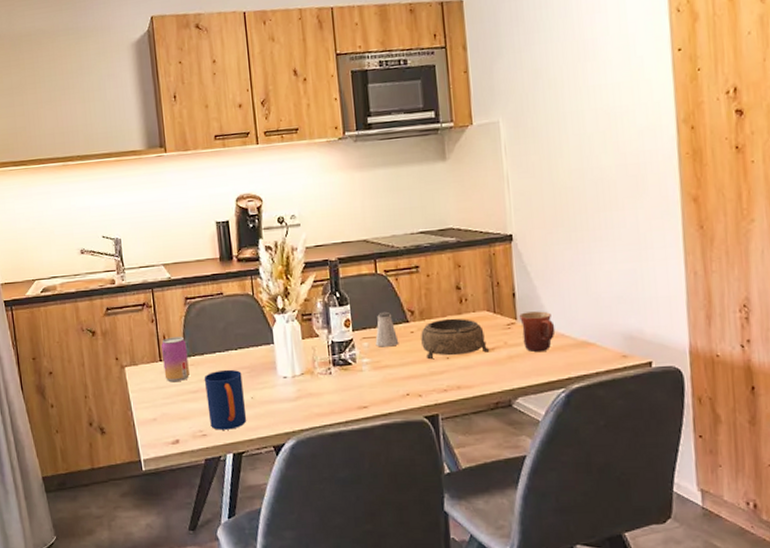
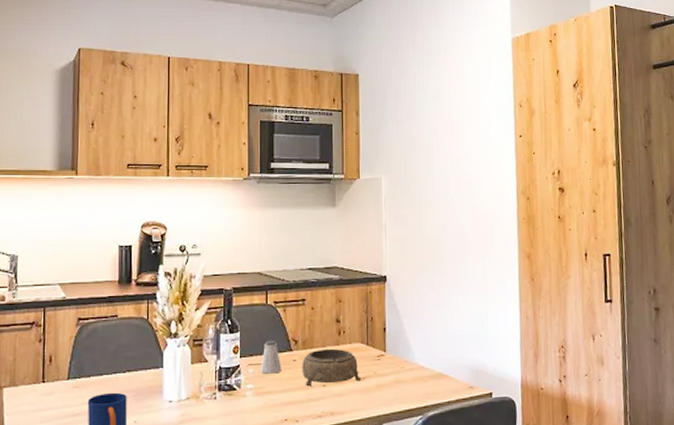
beverage can: present [162,336,190,383] -> none [45,358,74,405]
mug: present [519,311,556,353] -> none [388,345,417,382]

